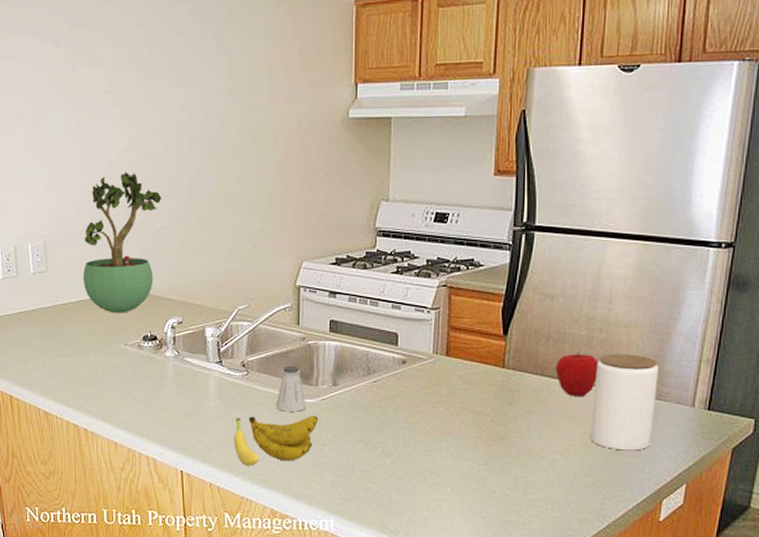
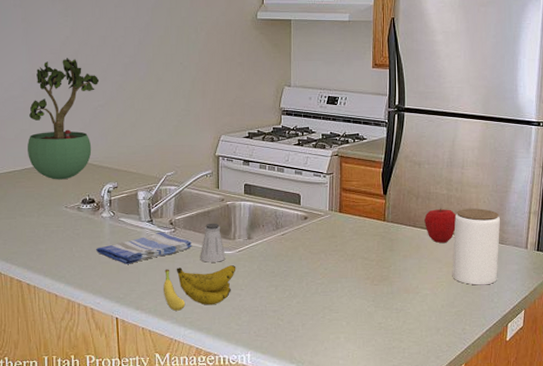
dish towel: none [159,375,268,411] -> present [96,232,193,264]

